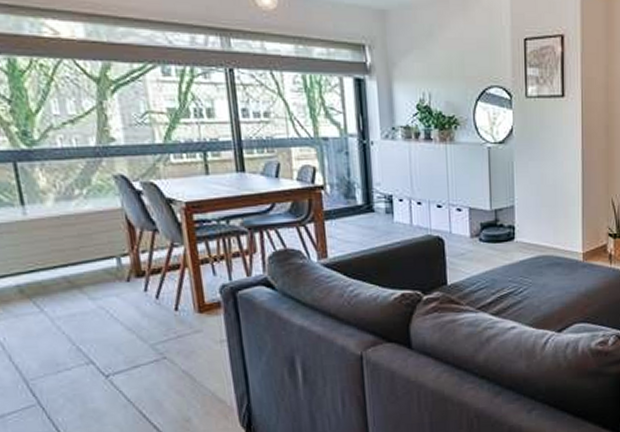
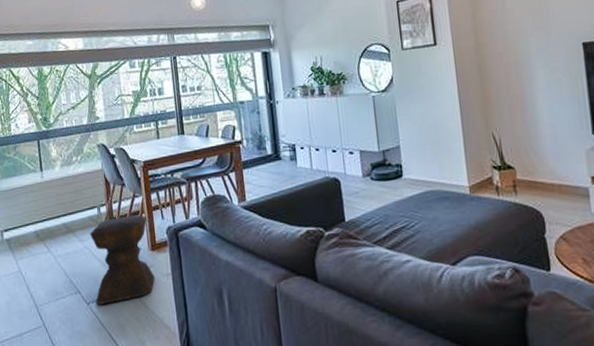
stool: none [106,269,204,377] -> present [90,215,155,305]

